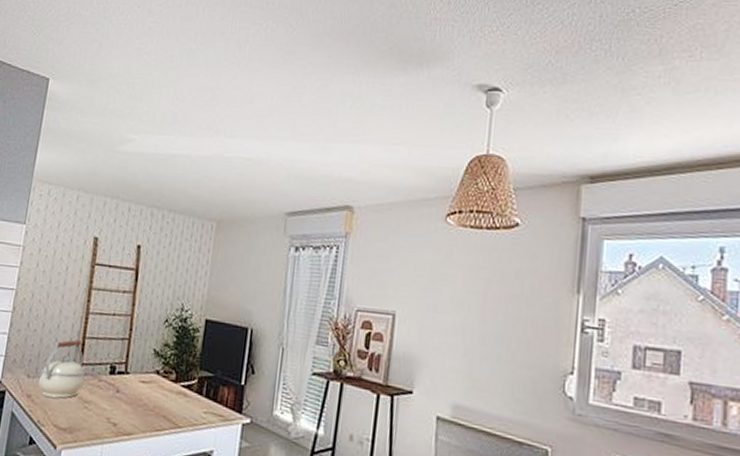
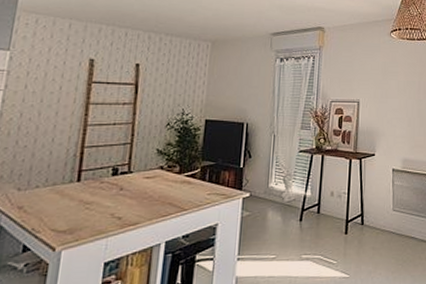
kettle: present [38,340,86,399] -> none [30,150,86,206]

